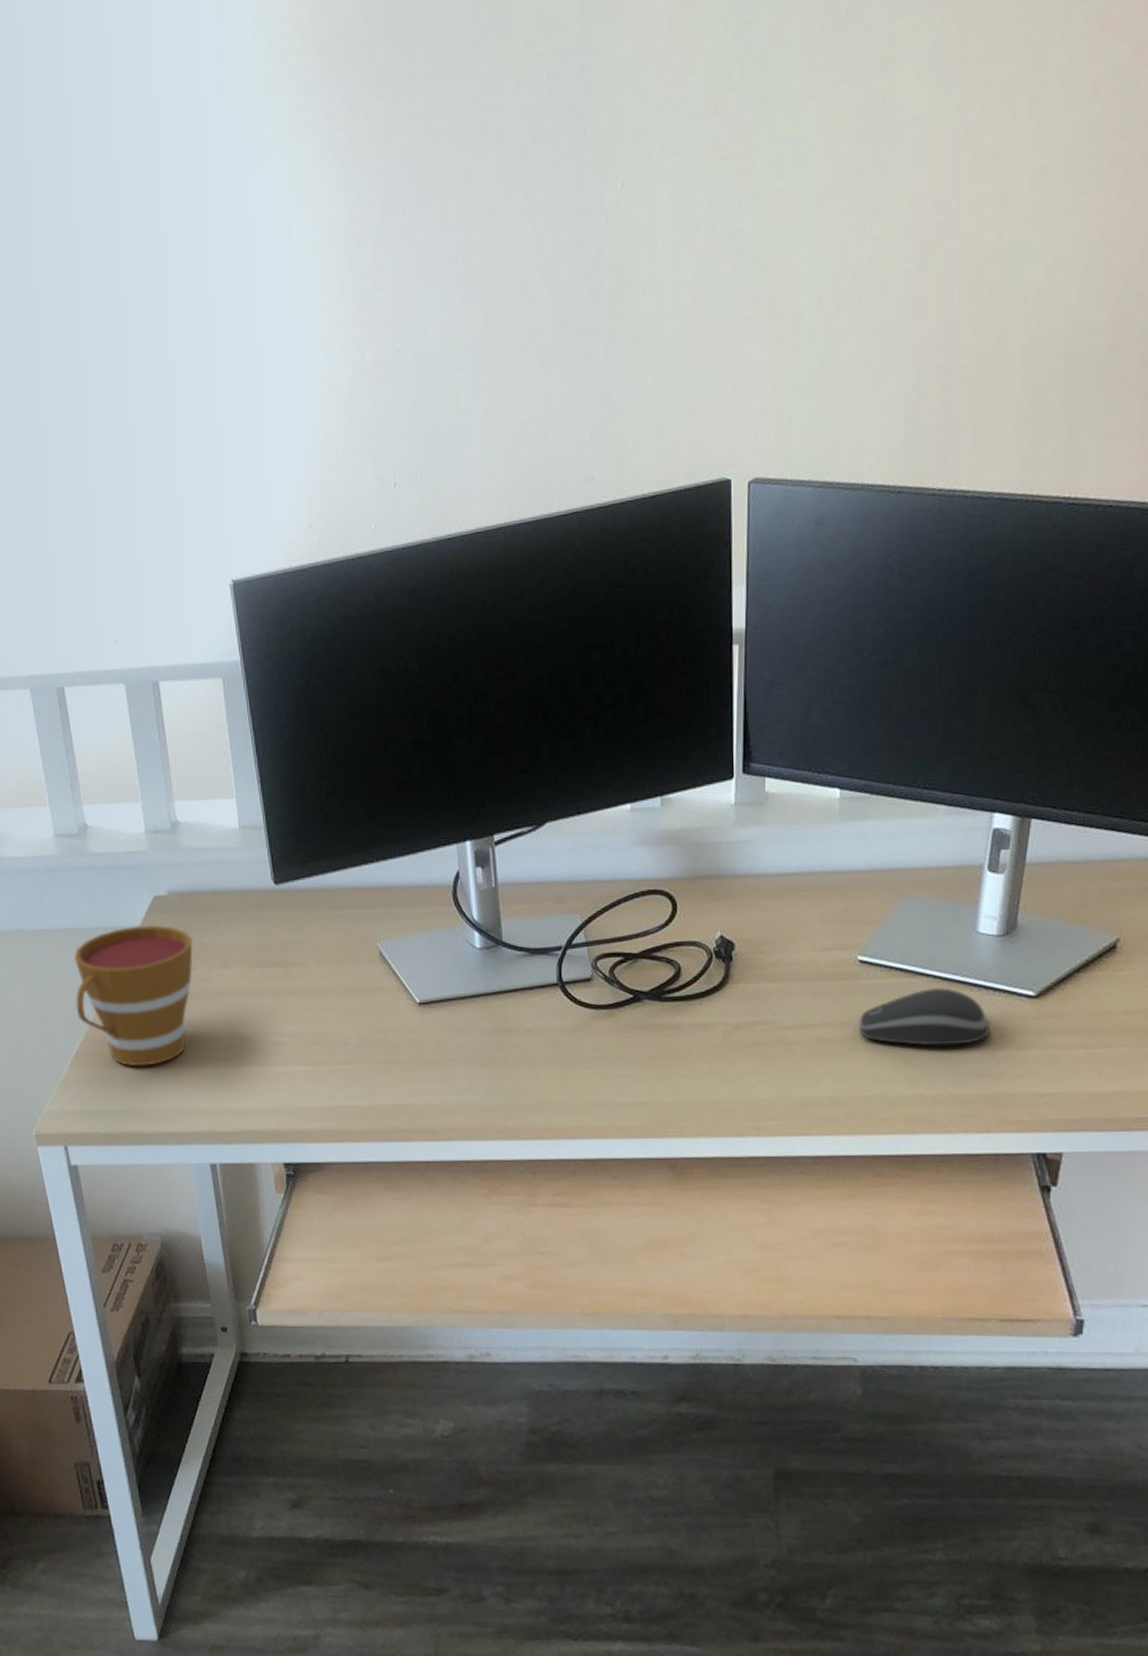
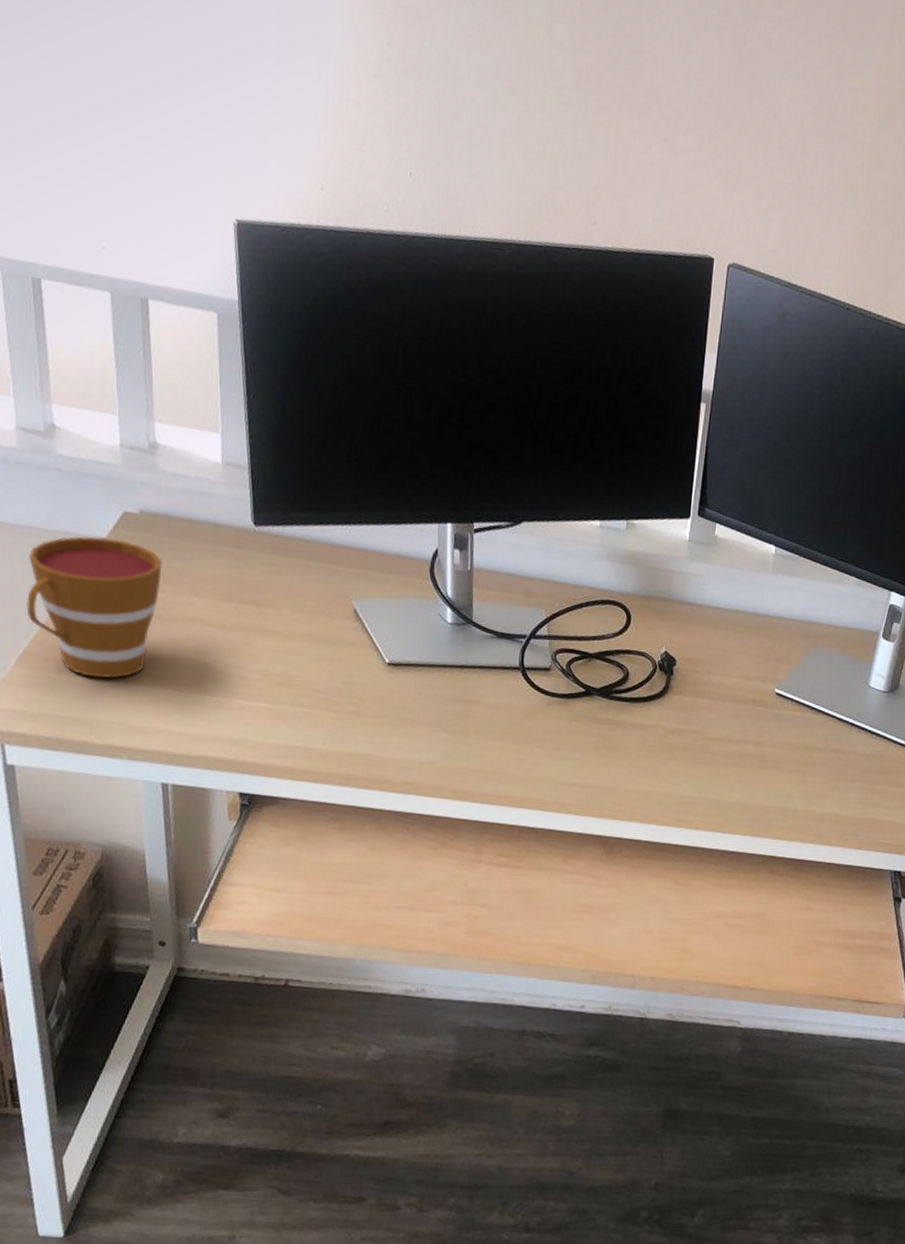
computer mouse: present [859,987,990,1047] -> none [770,725,871,776]

